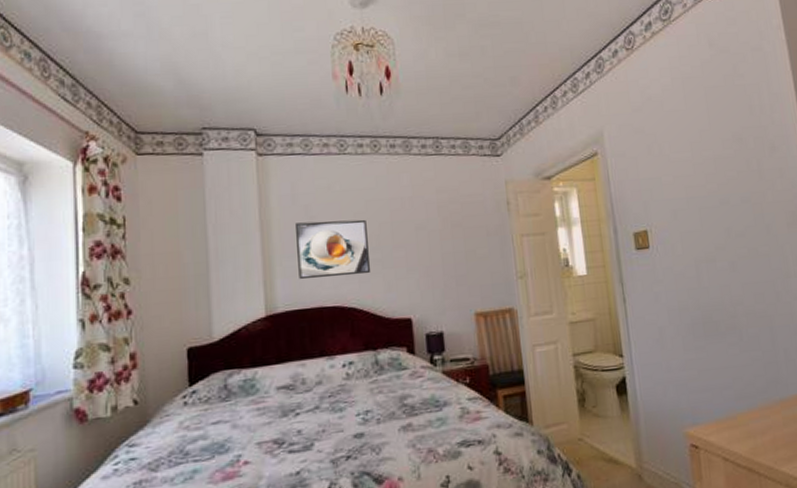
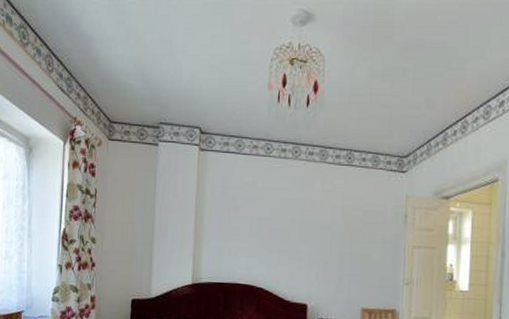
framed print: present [296,219,371,280] -> none [221,211,280,262]

